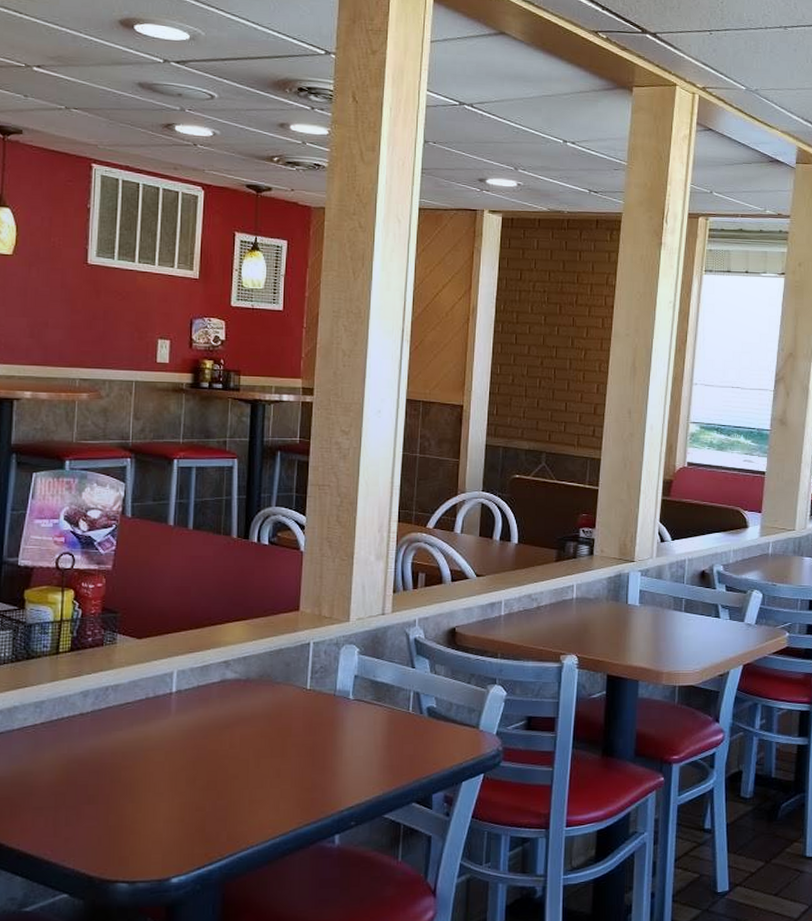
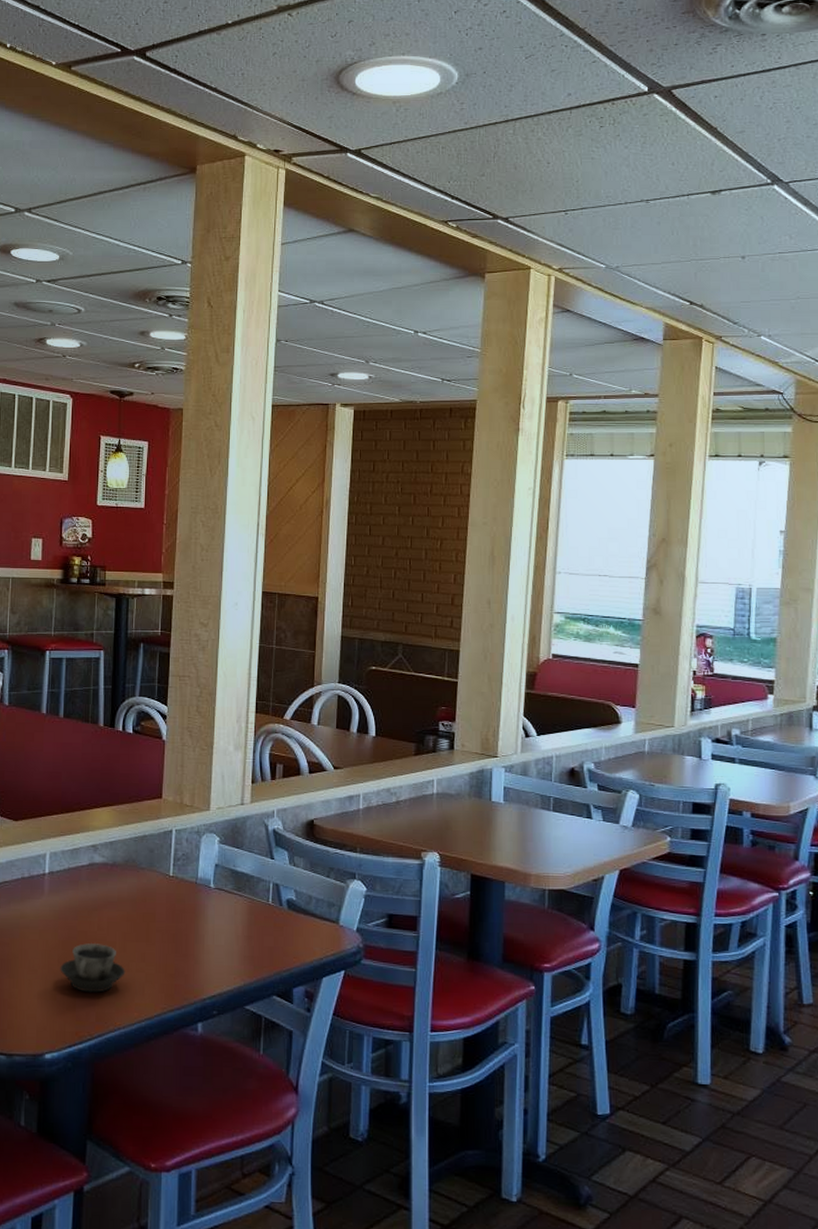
cup: none [188,761,259,812] -> present [60,942,126,993]

